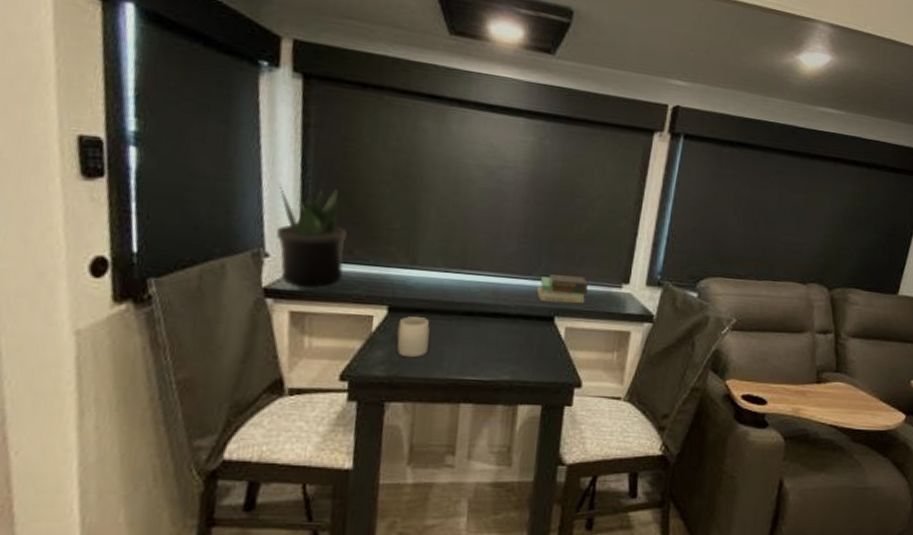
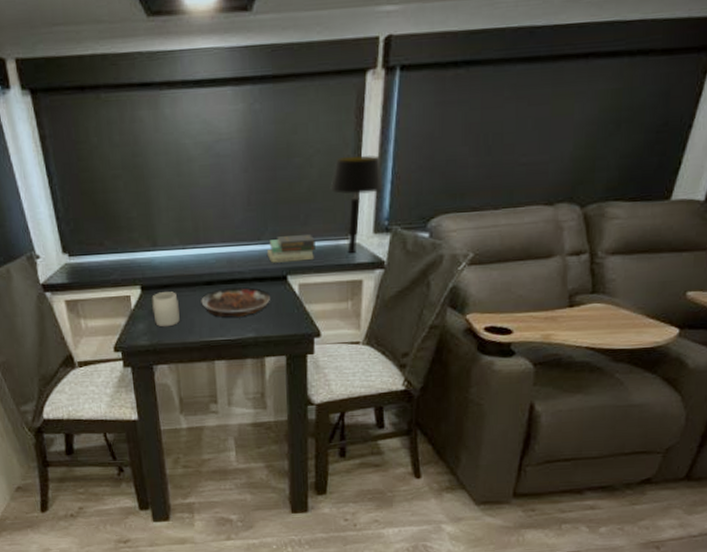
planter: present [276,184,347,286] -> none [32,190,99,278]
plate: none [455,321,533,356] -> present [201,286,270,318]
table lamp: none [608,206,660,303] -> present [330,154,383,254]

